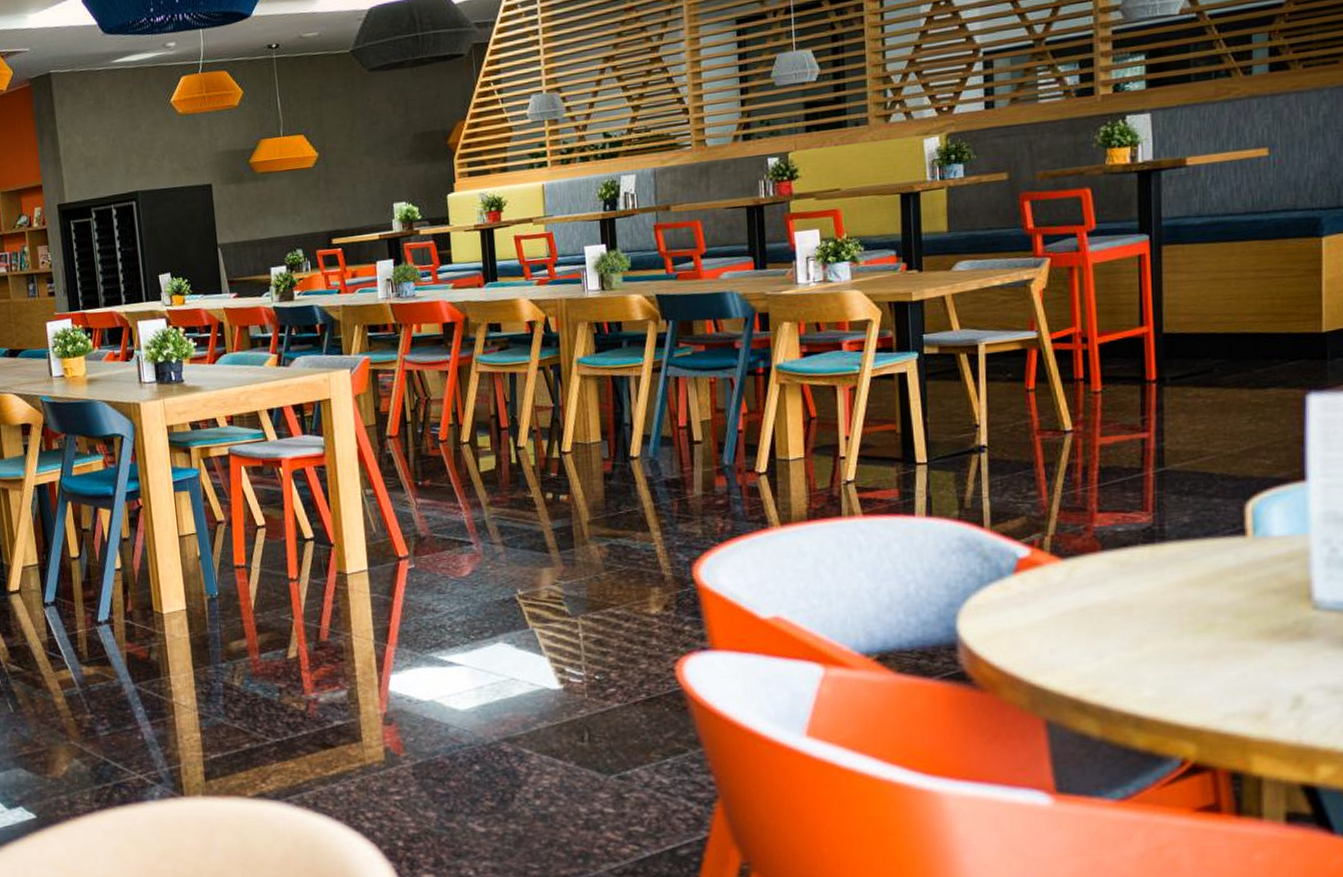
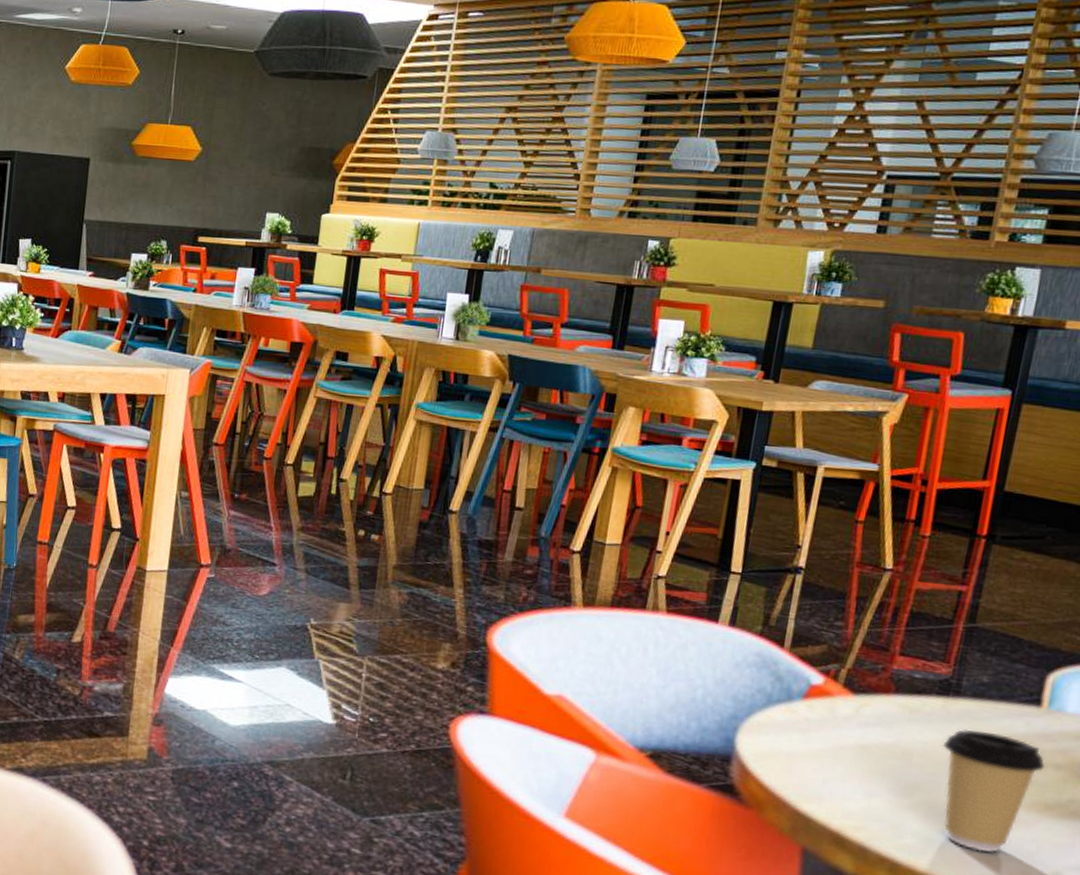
coffee cup: none [1159,570,1264,690] -> present [942,729,1046,853]

